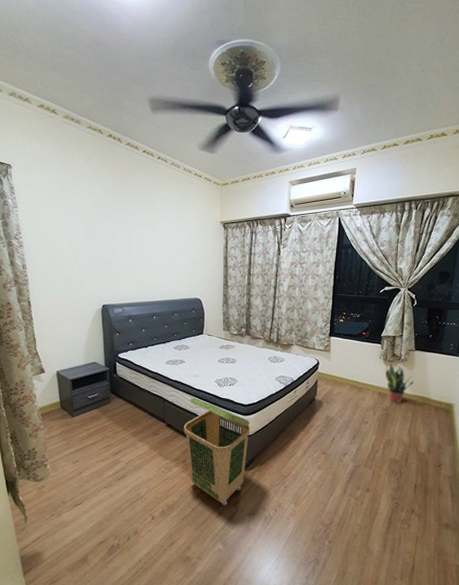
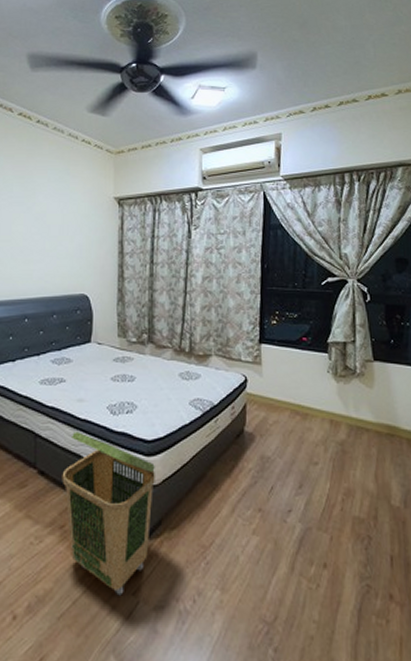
potted plant: present [386,362,415,403] -> none [337,377,377,435]

